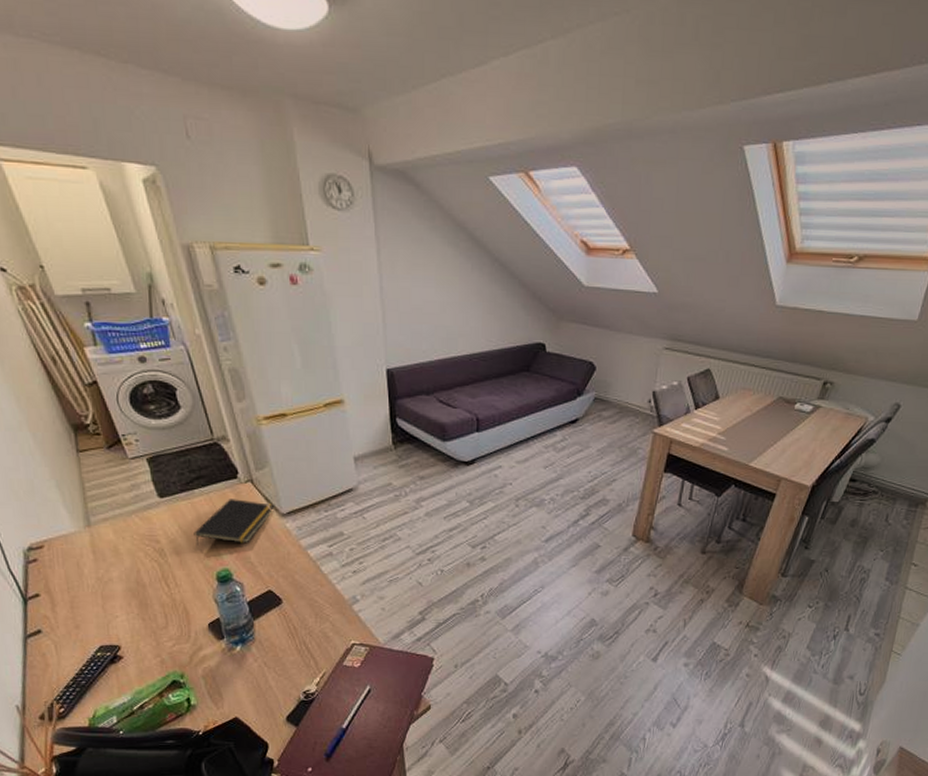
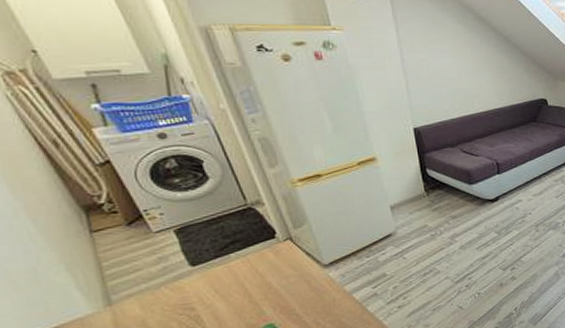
notepad: present [193,499,275,545] -> none [232,257,317,306]

